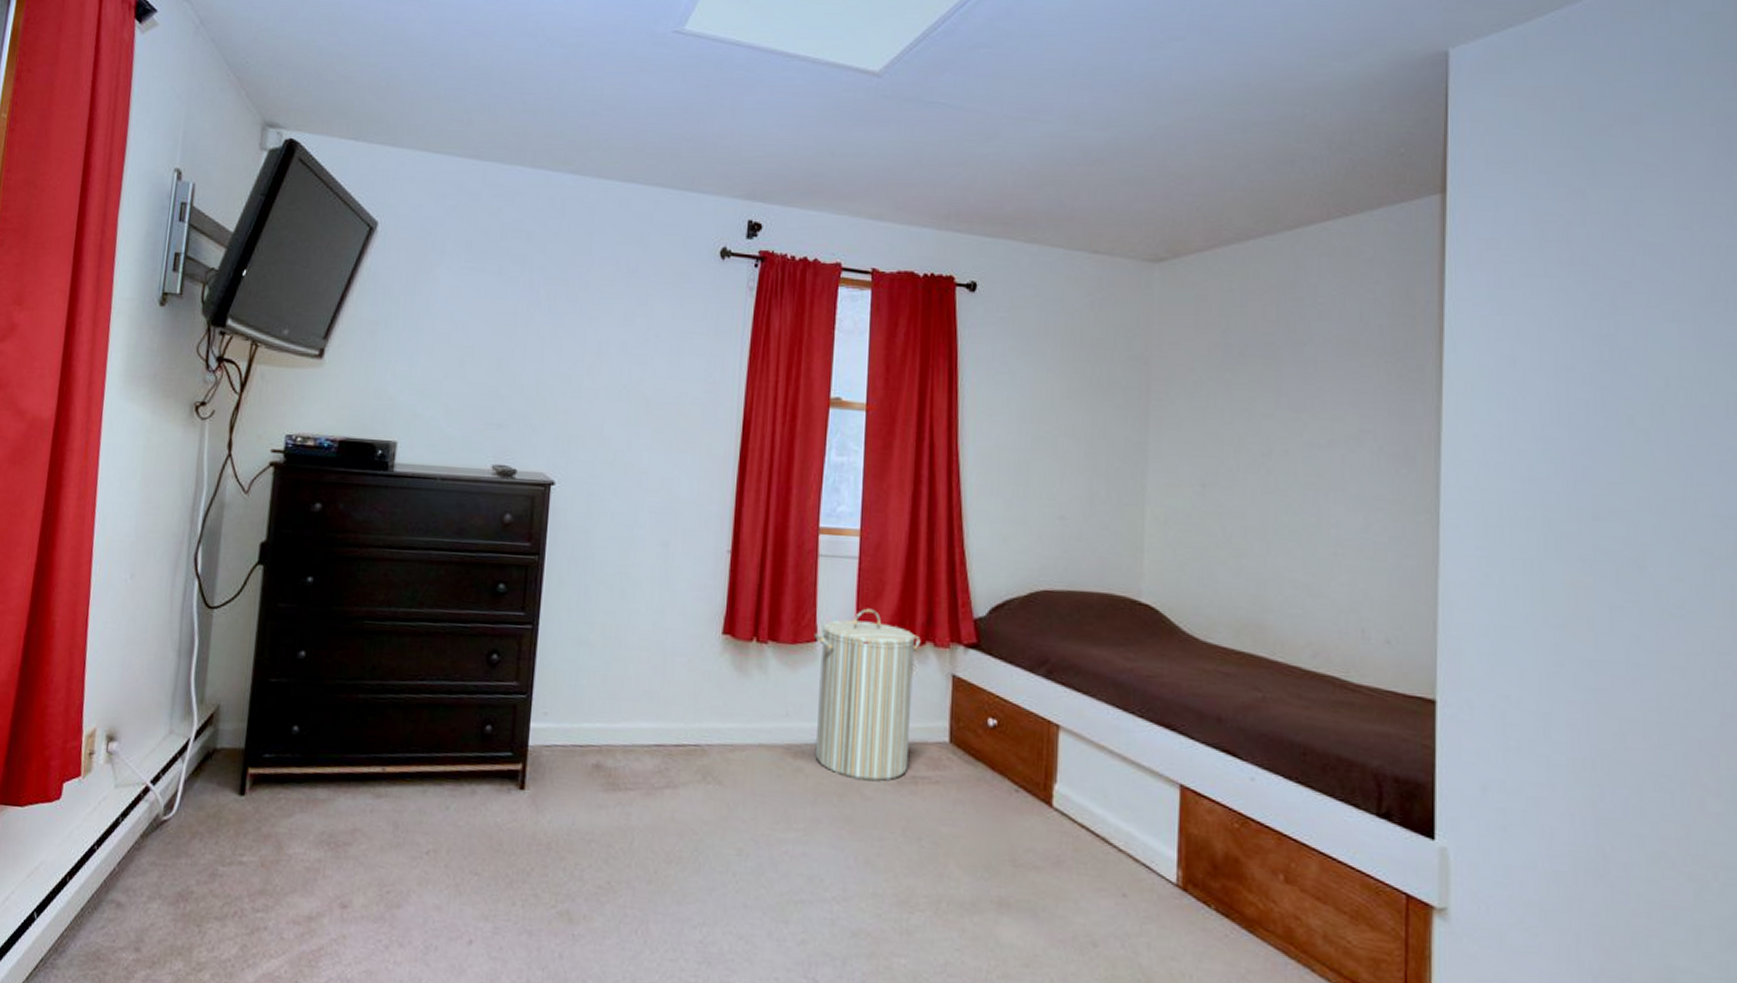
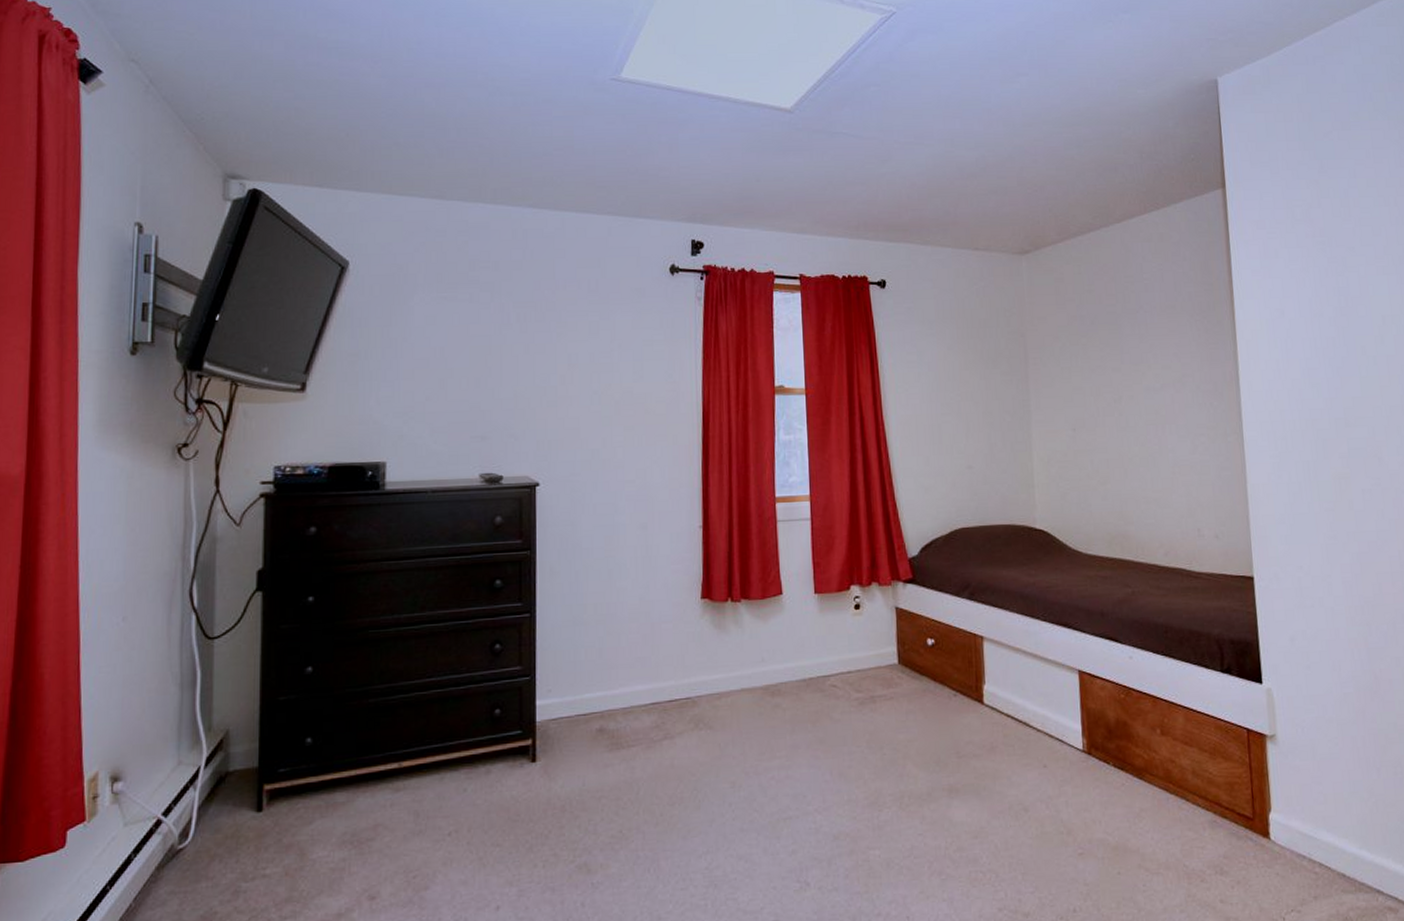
laundry hamper: present [814,608,921,781] -> none [779,560,868,706]

